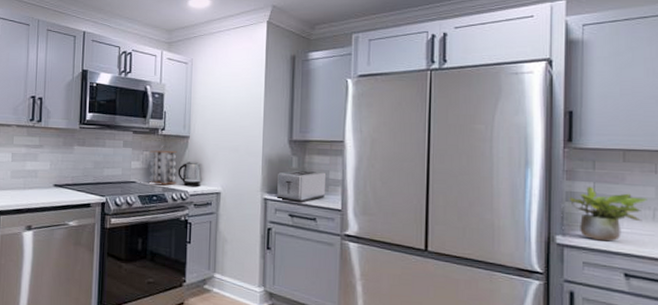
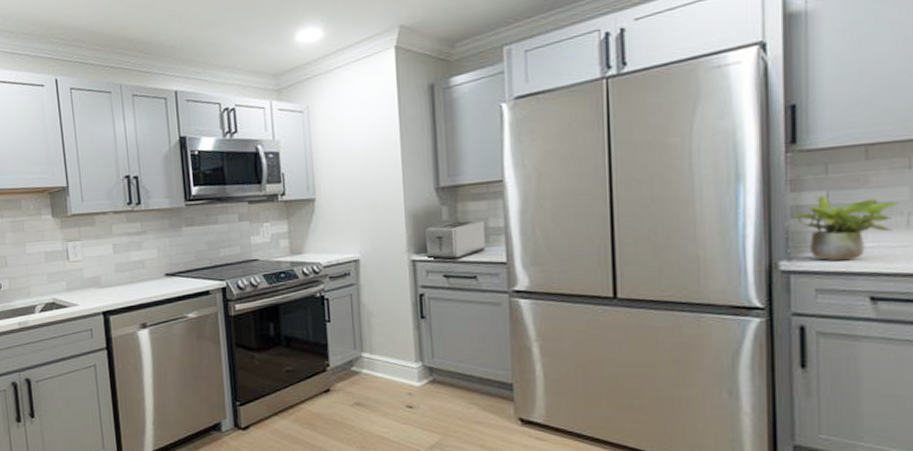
spice rack: present [149,145,177,186] -> none [270,213,307,260]
kettle: present [177,161,202,187] -> none [306,227,334,258]

